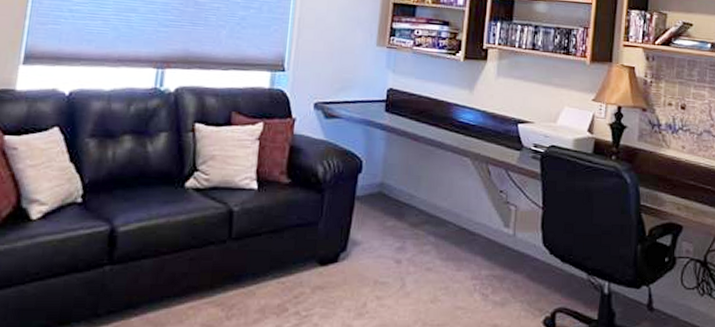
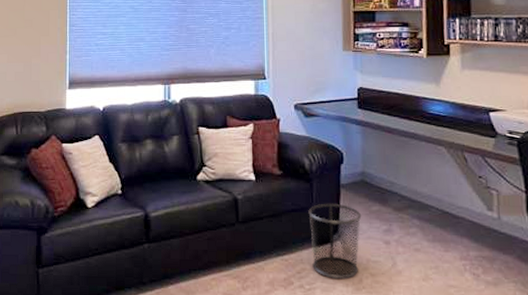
waste bin: none [313,217,375,303] -> present [308,203,362,279]

